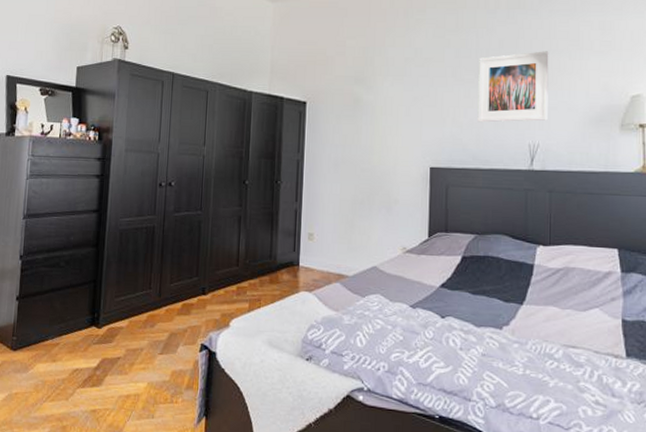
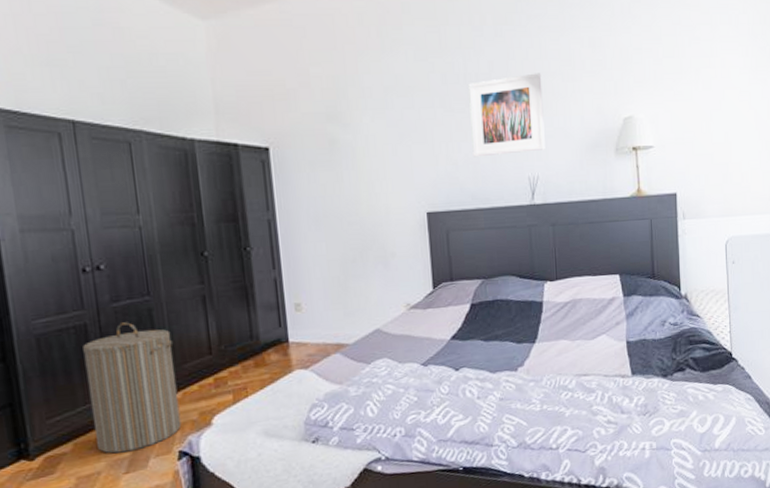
laundry hamper: none [144,229,212,337] -> present [83,322,182,454]

